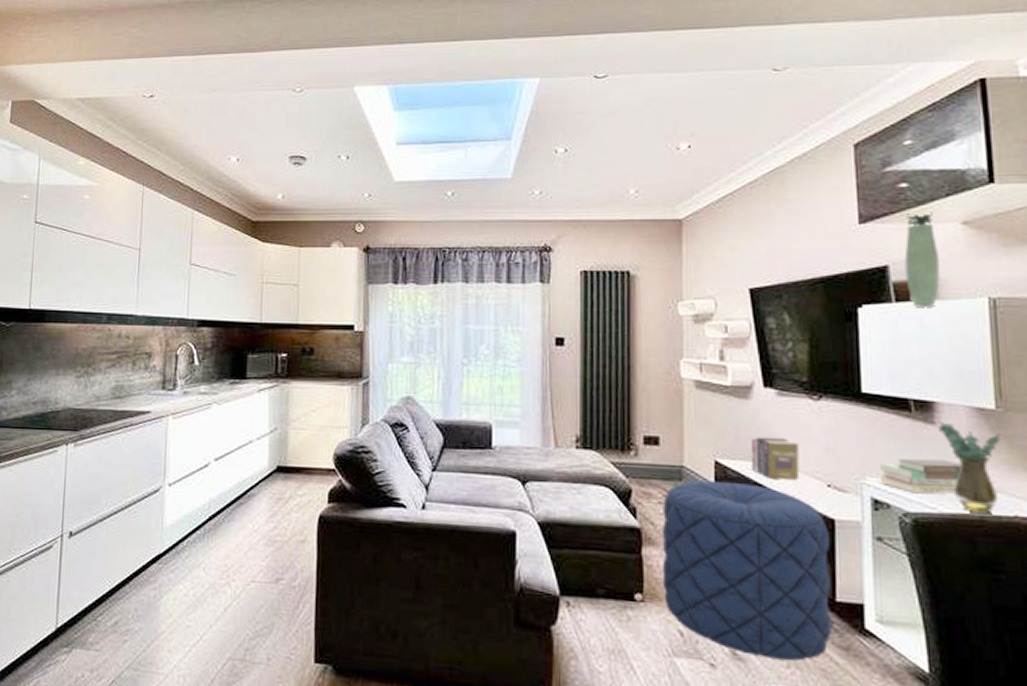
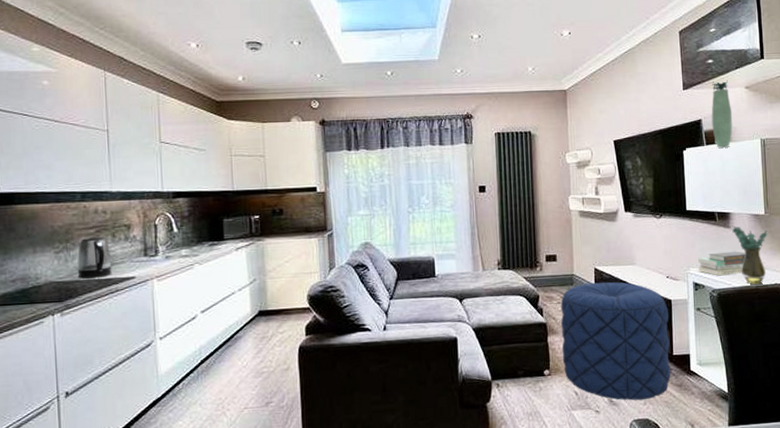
kettle: none [94,363,129,409] -> present [77,236,112,279]
books: present [751,436,800,481] -> none [618,247,649,277]

